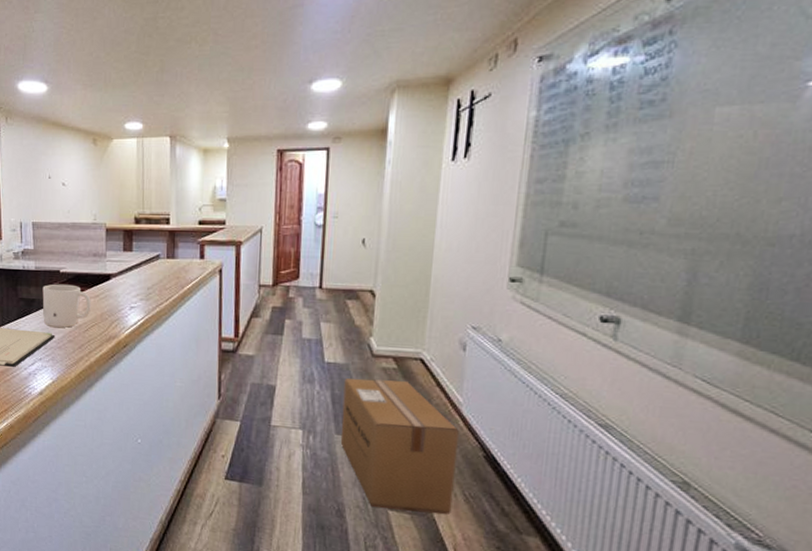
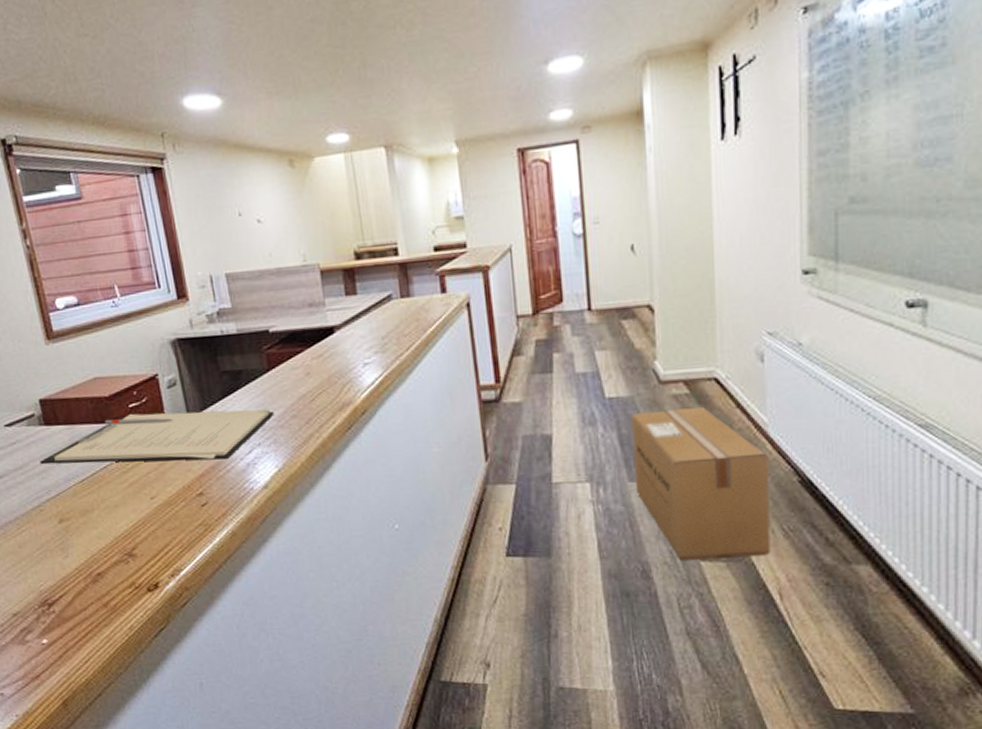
mug: present [42,284,91,328] -> none [249,345,315,402]

